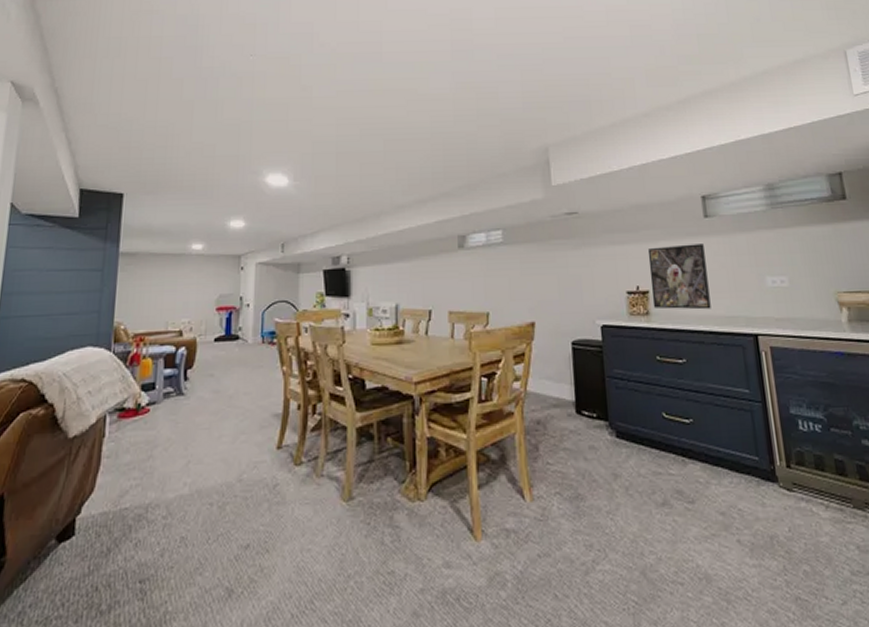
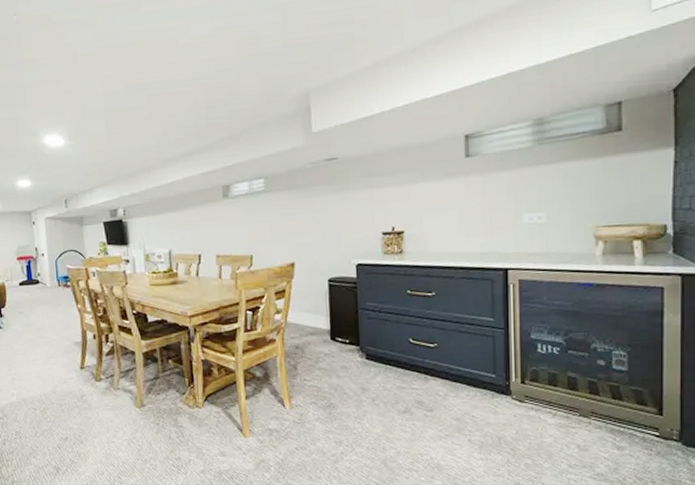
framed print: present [647,244,711,310] -> none [405,184,464,248]

